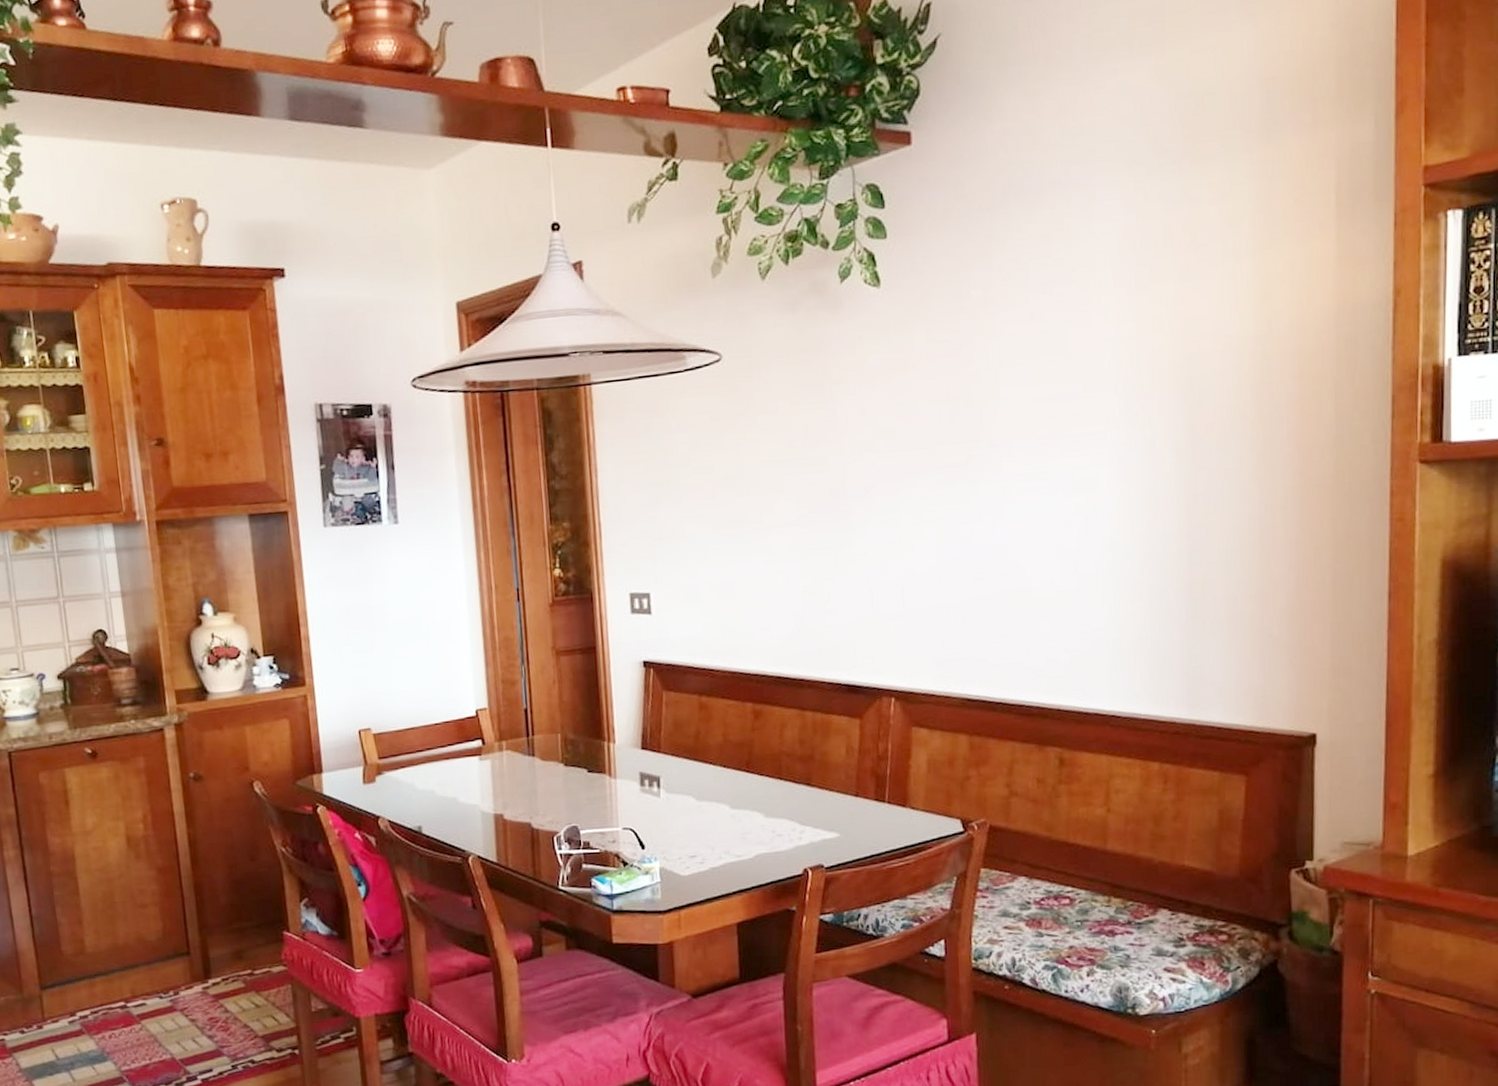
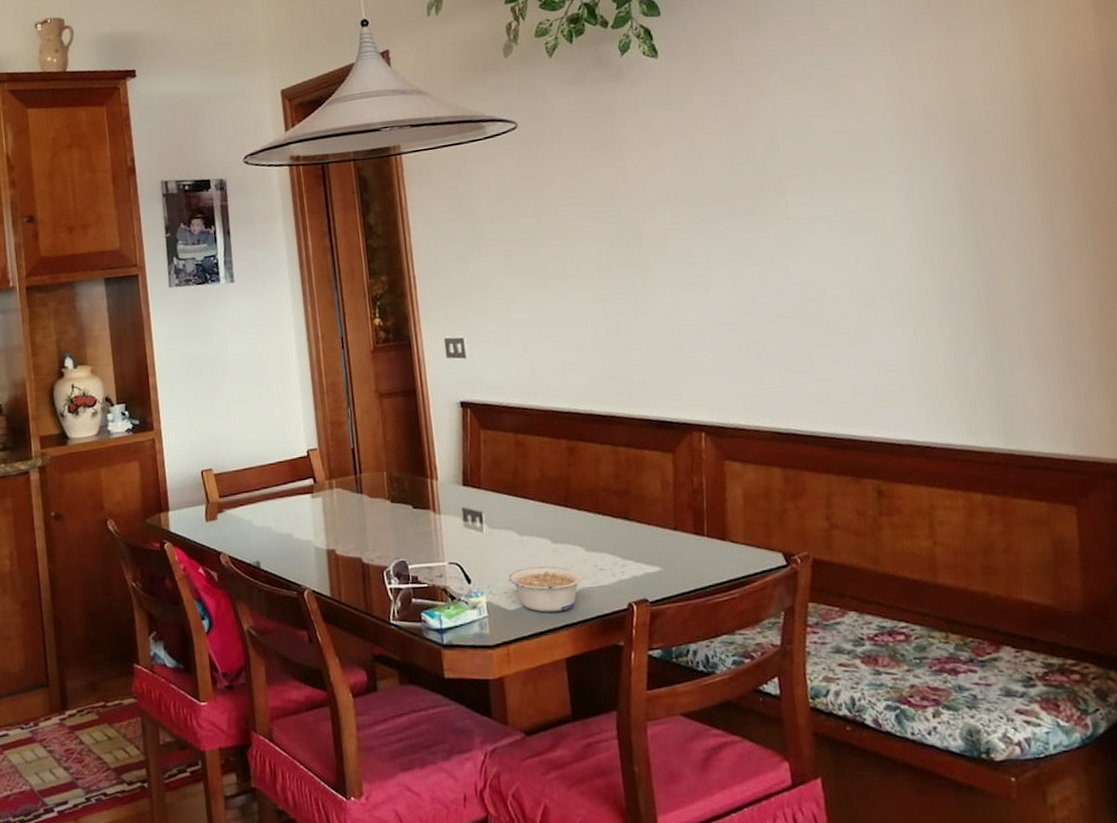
legume: none [682,832,760,878] -> present [507,566,583,613]

